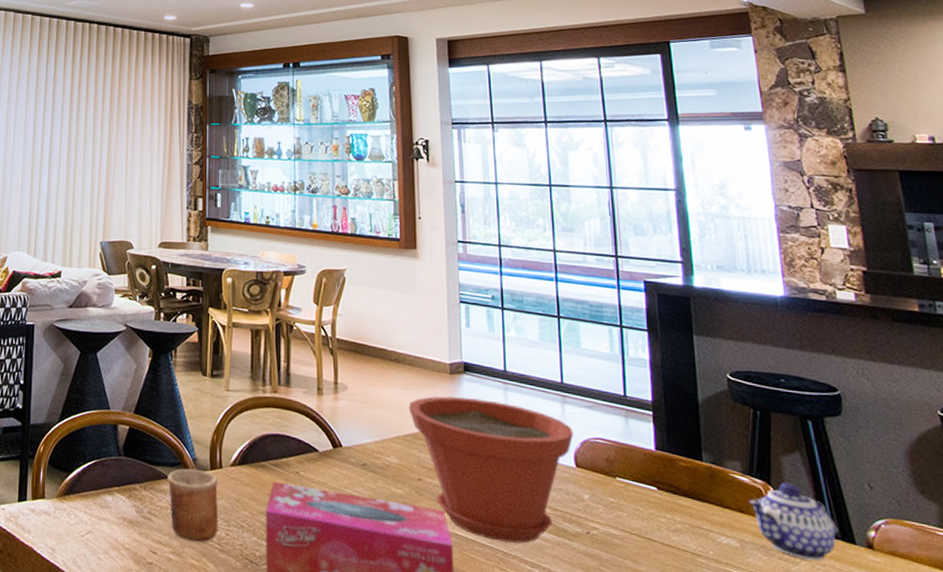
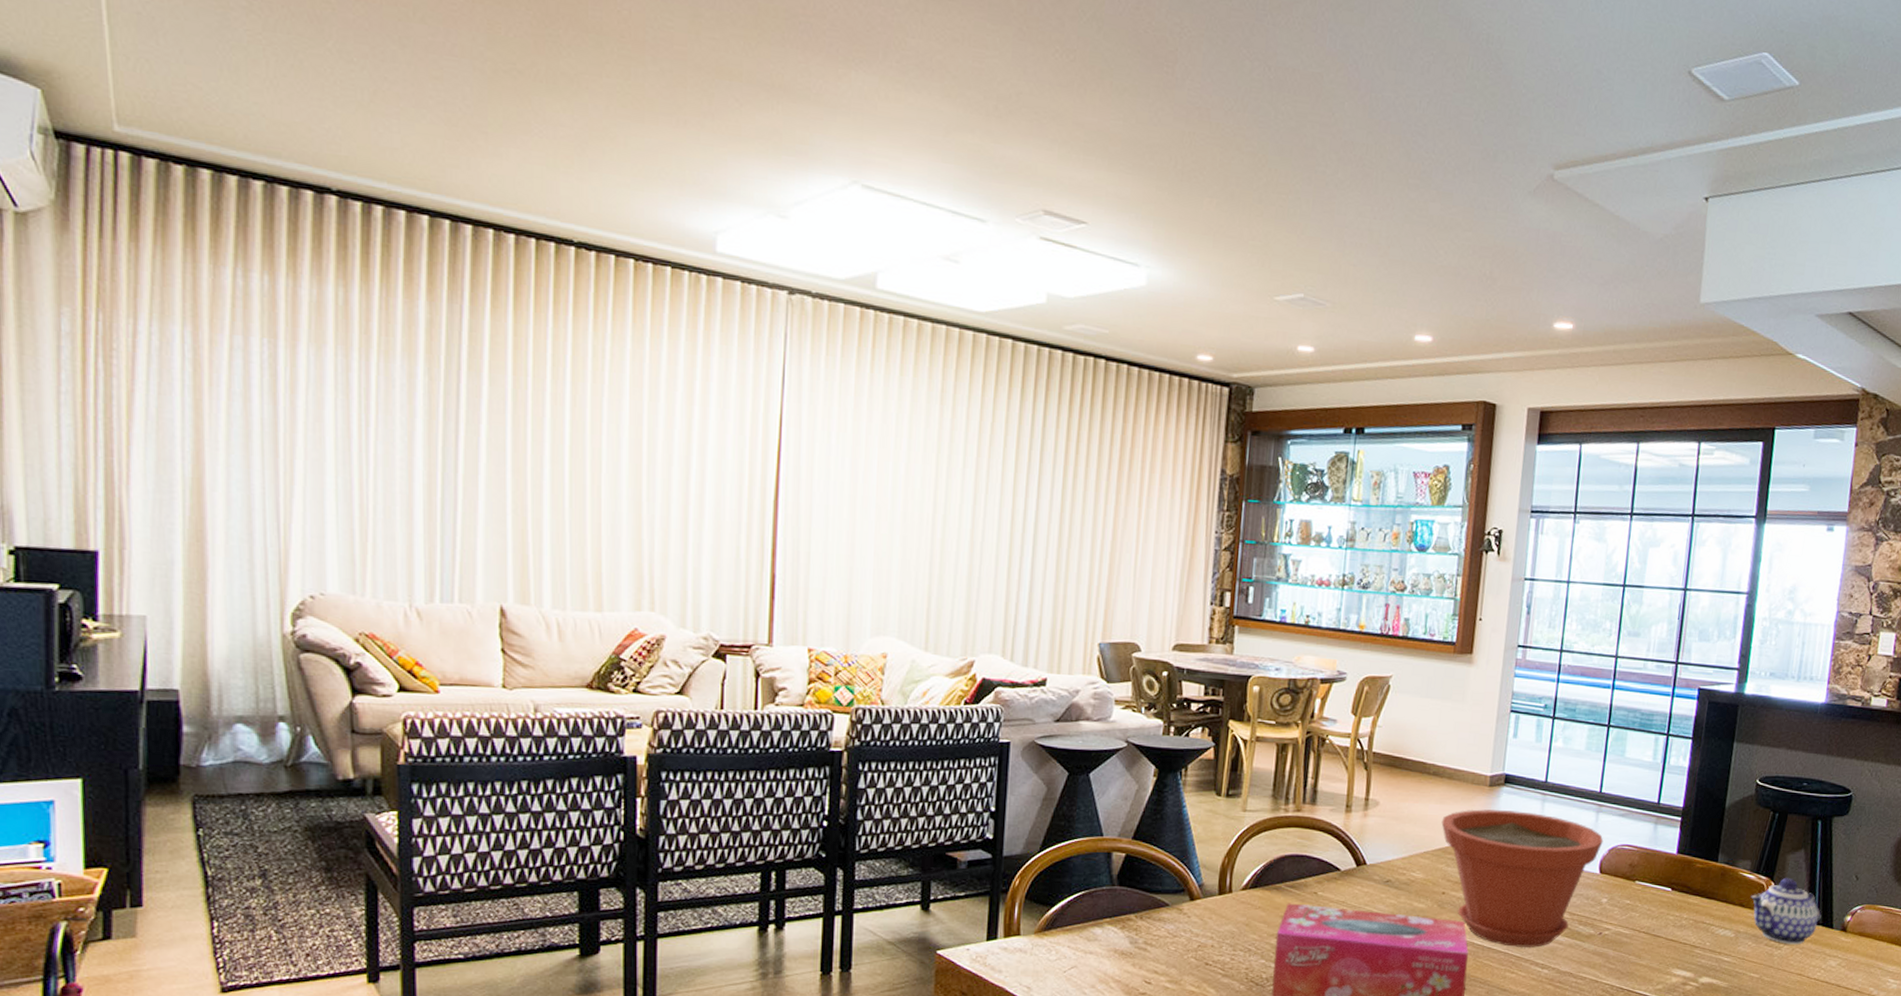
cup: present [167,468,219,543] -> none [1168,894,1226,969]

